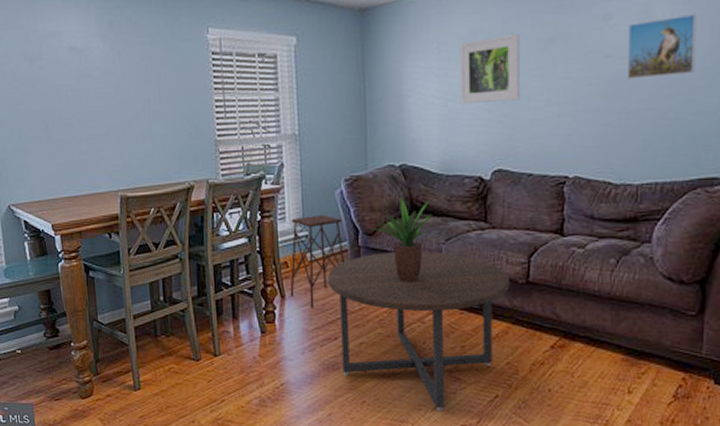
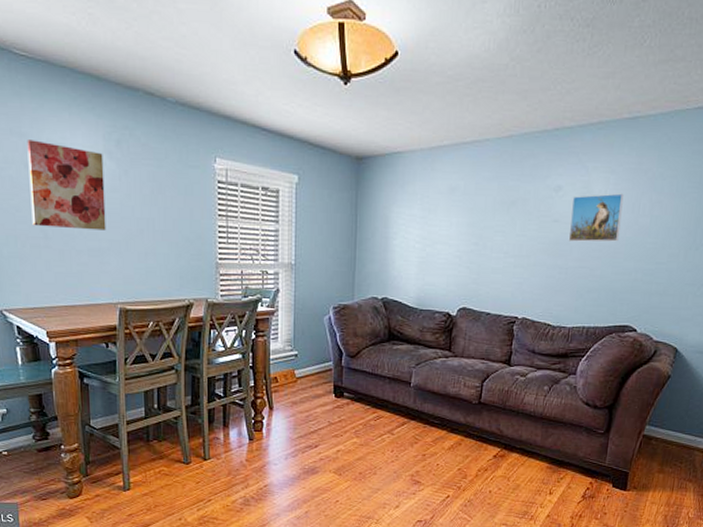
wall art: none [25,31,104,118] -> present [27,139,106,231]
side table: present [290,214,344,309] -> none [278,337,329,420]
coffee table: present [328,252,510,411] -> none [313,373,466,509]
potted plant: present [369,197,432,282] -> none [352,326,406,400]
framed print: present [459,34,520,105] -> none [436,194,488,251]

